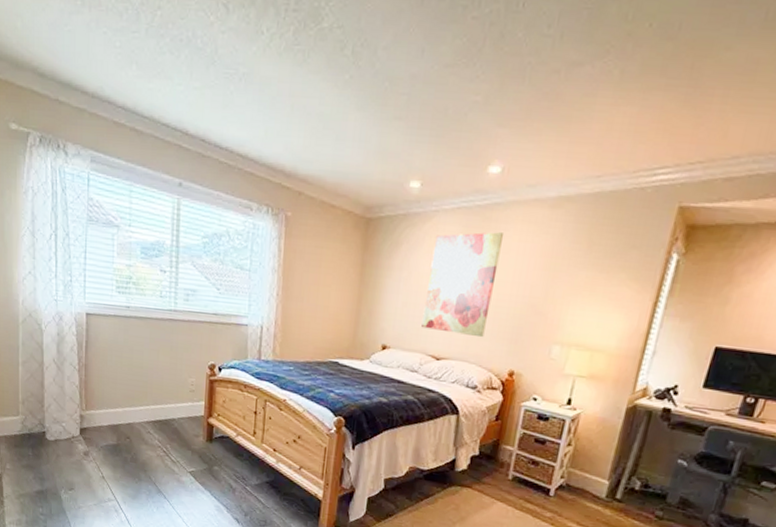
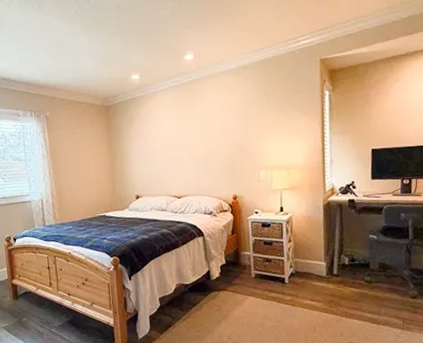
wall art: present [421,232,504,338] -> none [158,99,209,177]

